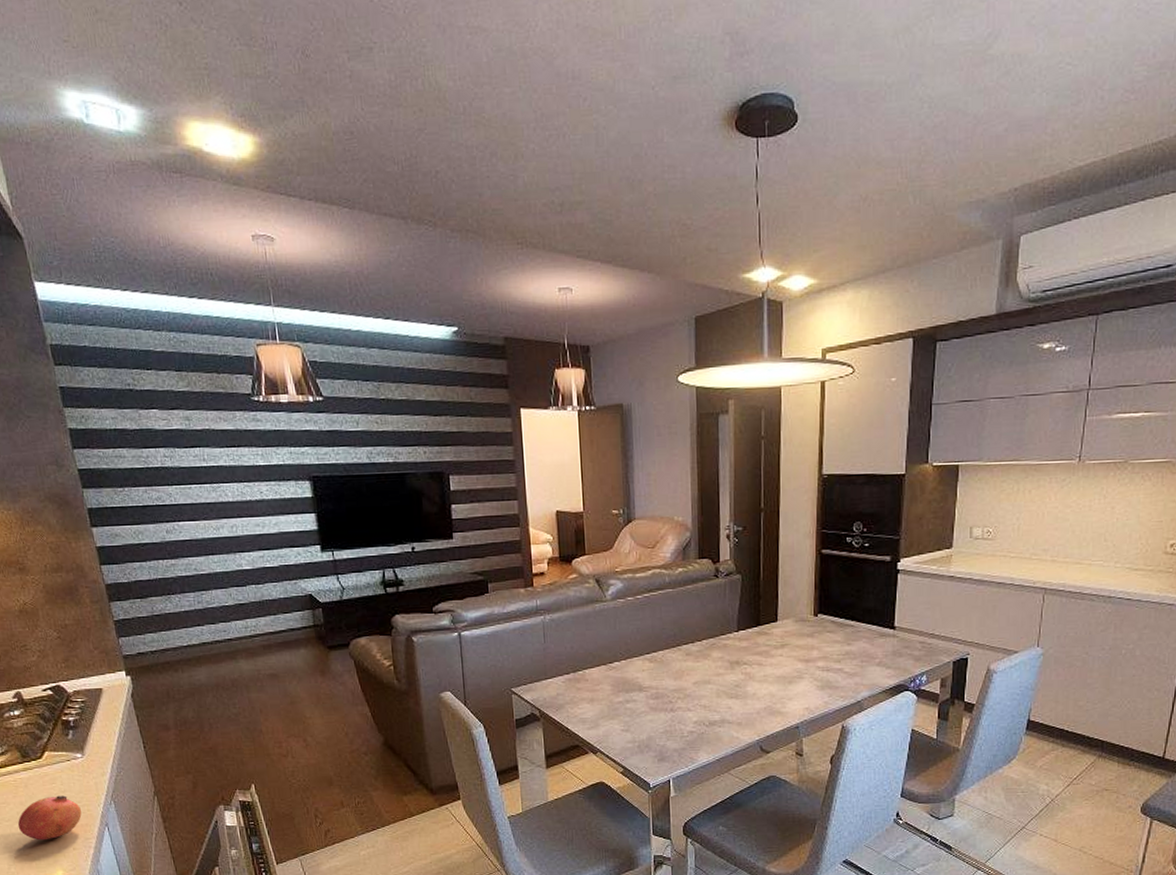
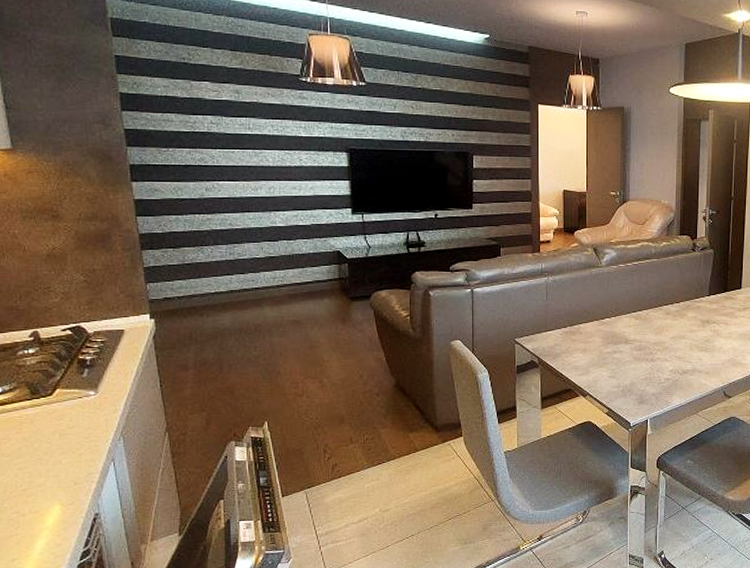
pomegranate: present [17,795,82,841] -> none [17,431,88,476]

